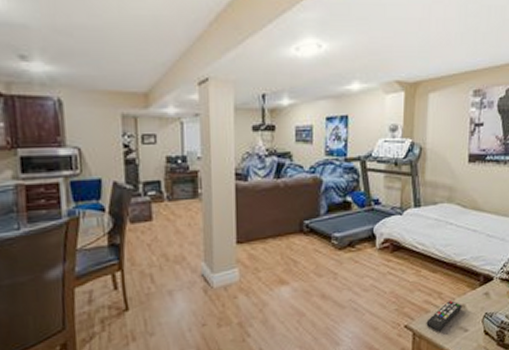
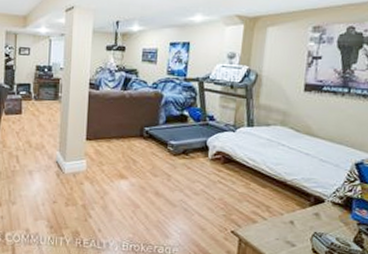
remote control: present [426,301,462,331] -> none [252,215,291,242]

